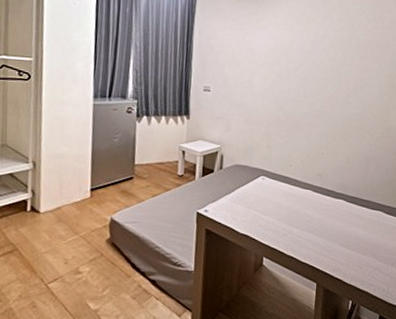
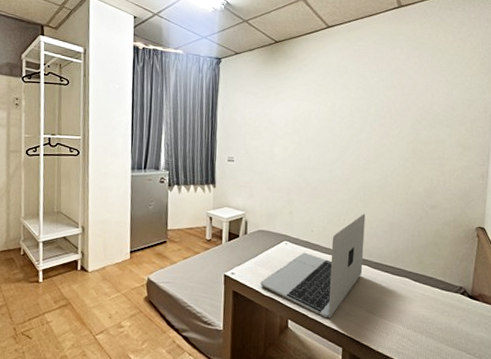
laptop: none [235,148,344,254] -> present [260,214,366,319]

